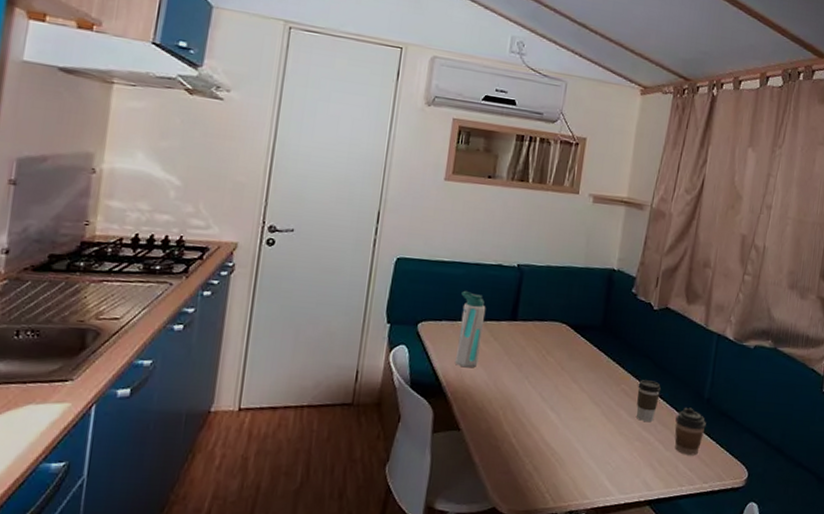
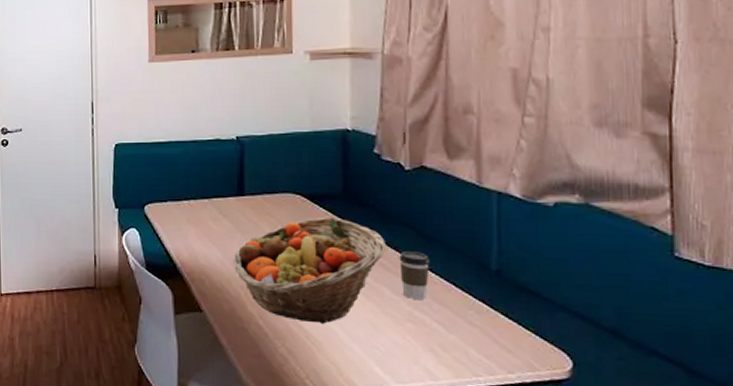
water bottle: present [454,290,486,368] -> none [182,169,210,248]
fruit basket: none [496,345,630,442] -> present [232,217,387,324]
coffee cup: present [674,407,706,456] -> none [456,281,500,340]

